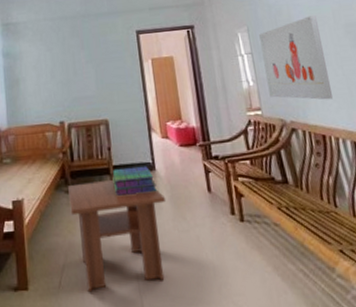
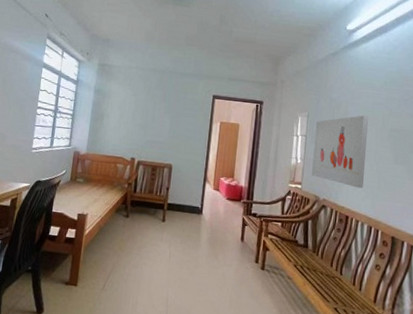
coffee table: present [68,180,167,293] -> none [124,211,206,302]
stack of books: present [112,166,157,196] -> none [164,206,200,232]

